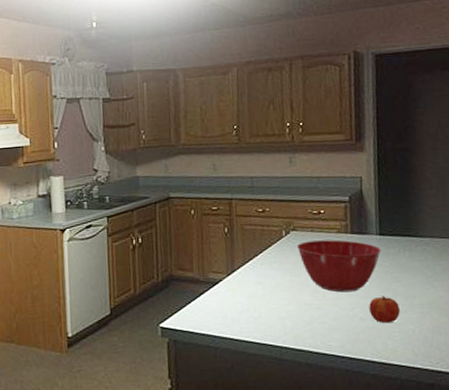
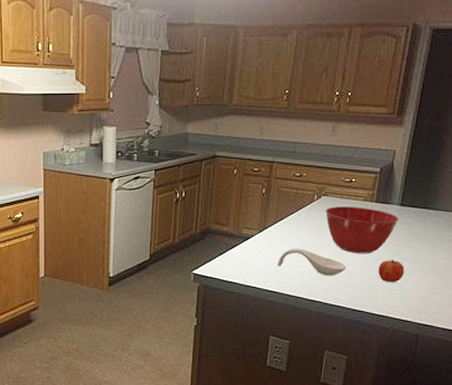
spoon rest: none [253,290,333,320] -> present [278,248,347,276]

